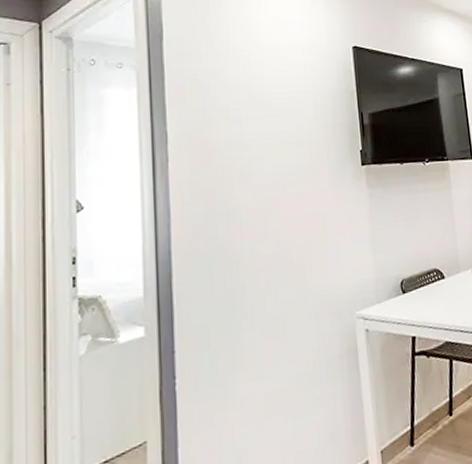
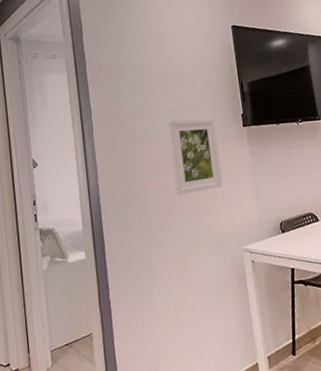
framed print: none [269,153,335,249] -> present [167,117,223,196]

